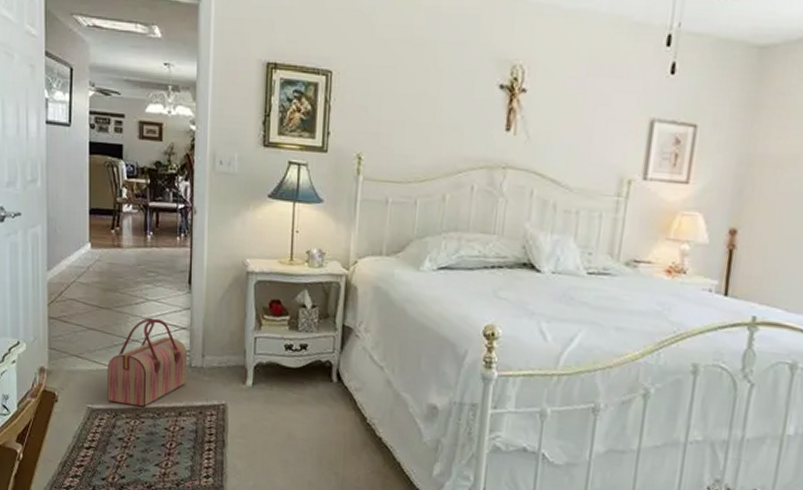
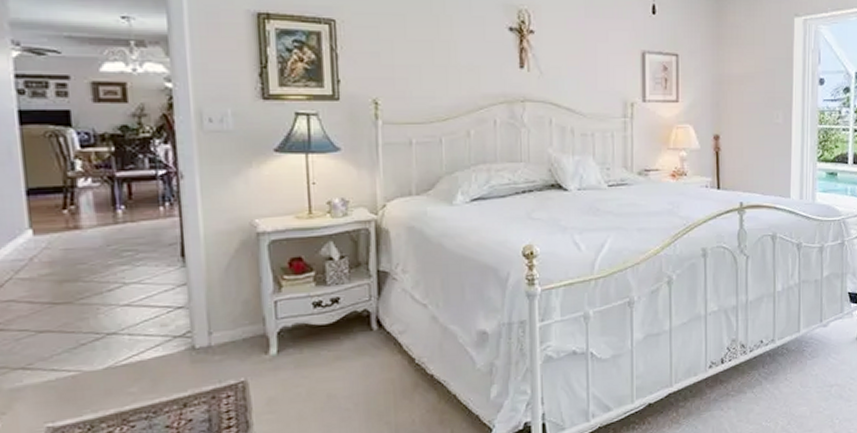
handbag: present [107,317,188,407] -> none [72,302,190,414]

